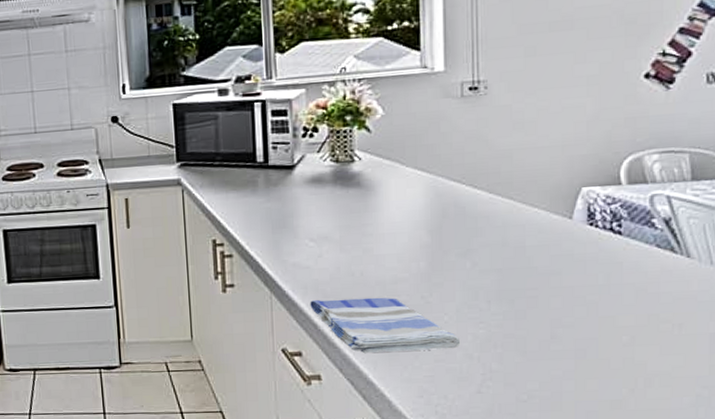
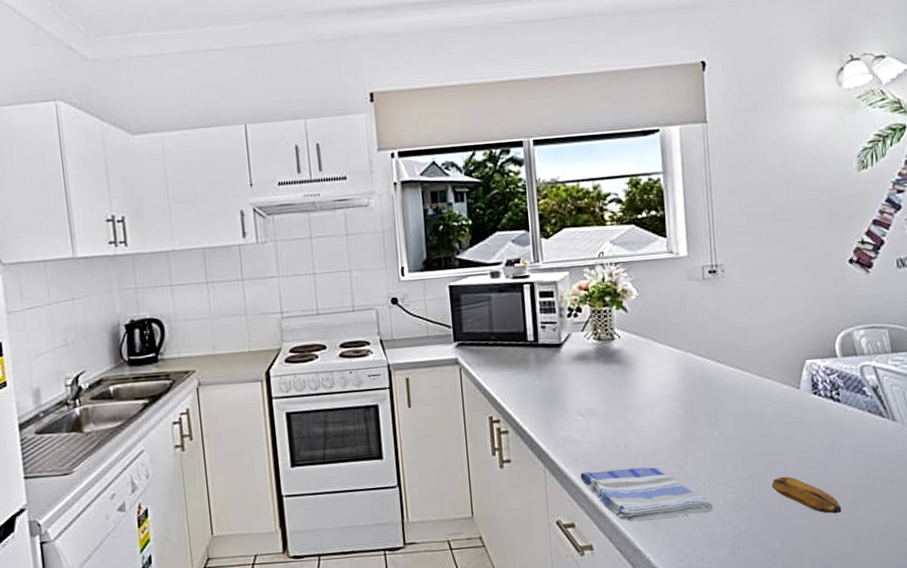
banana: none [531,313,615,357] -> present [771,476,842,514]

